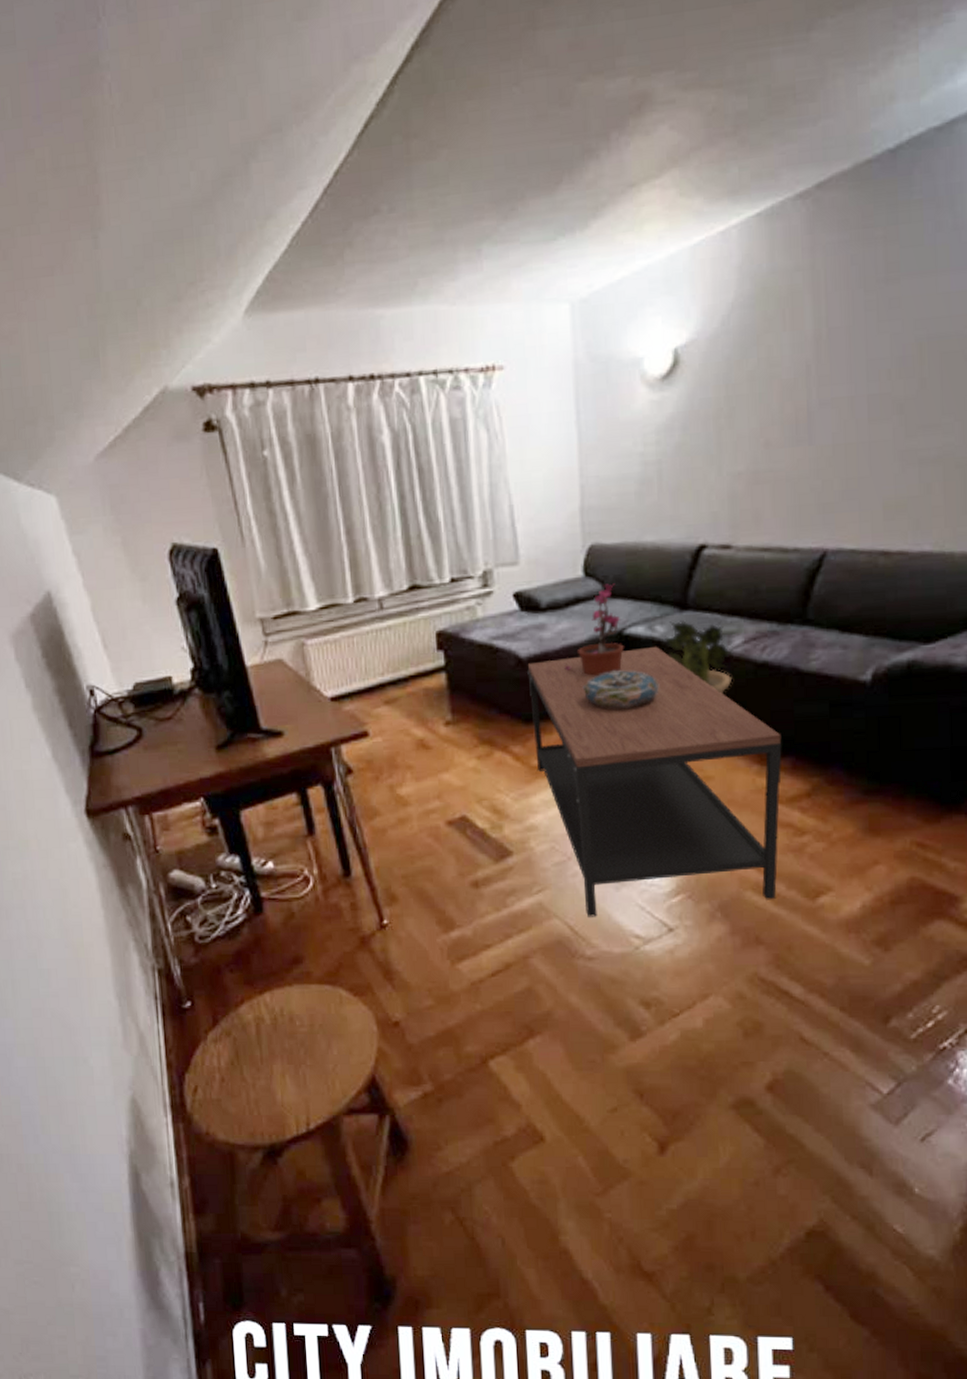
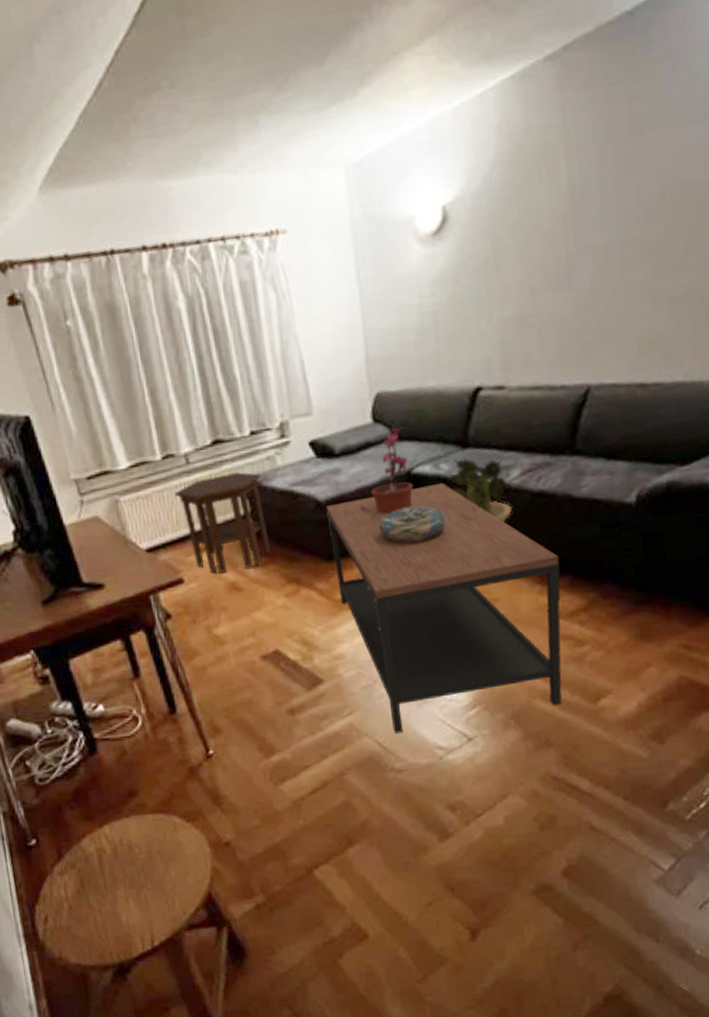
side table: none [365,621,465,728] -> present [174,471,271,574]

